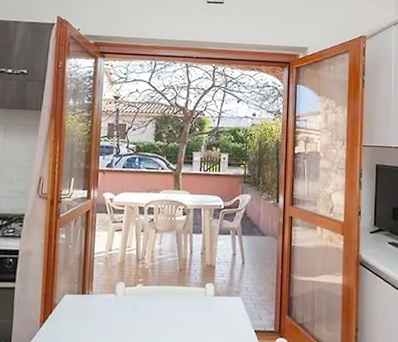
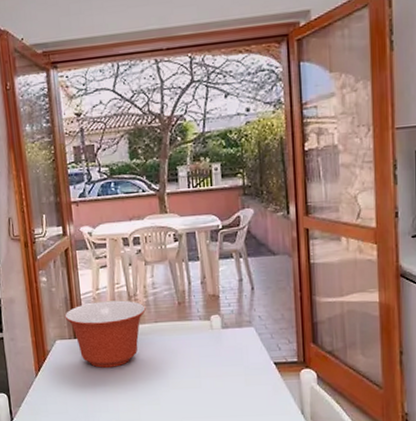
mixing bowl: none [76,261,151,324] -> present [64,300,146,368]

